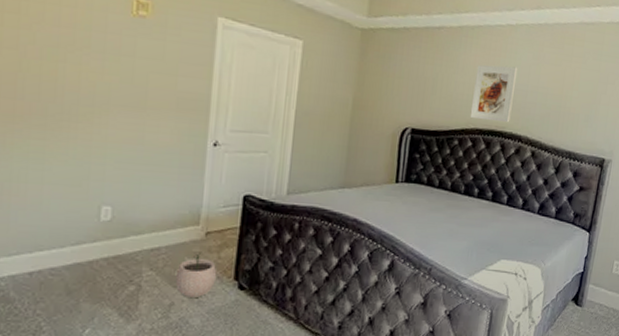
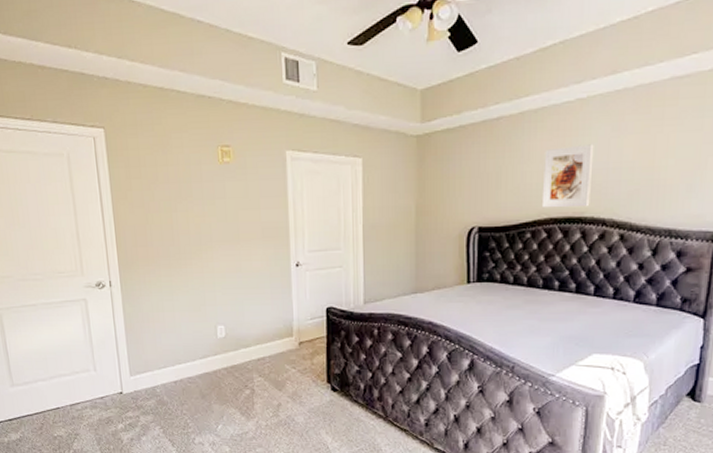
plant pot: present [175,251,217,299] -> none [279,359,313,400]

